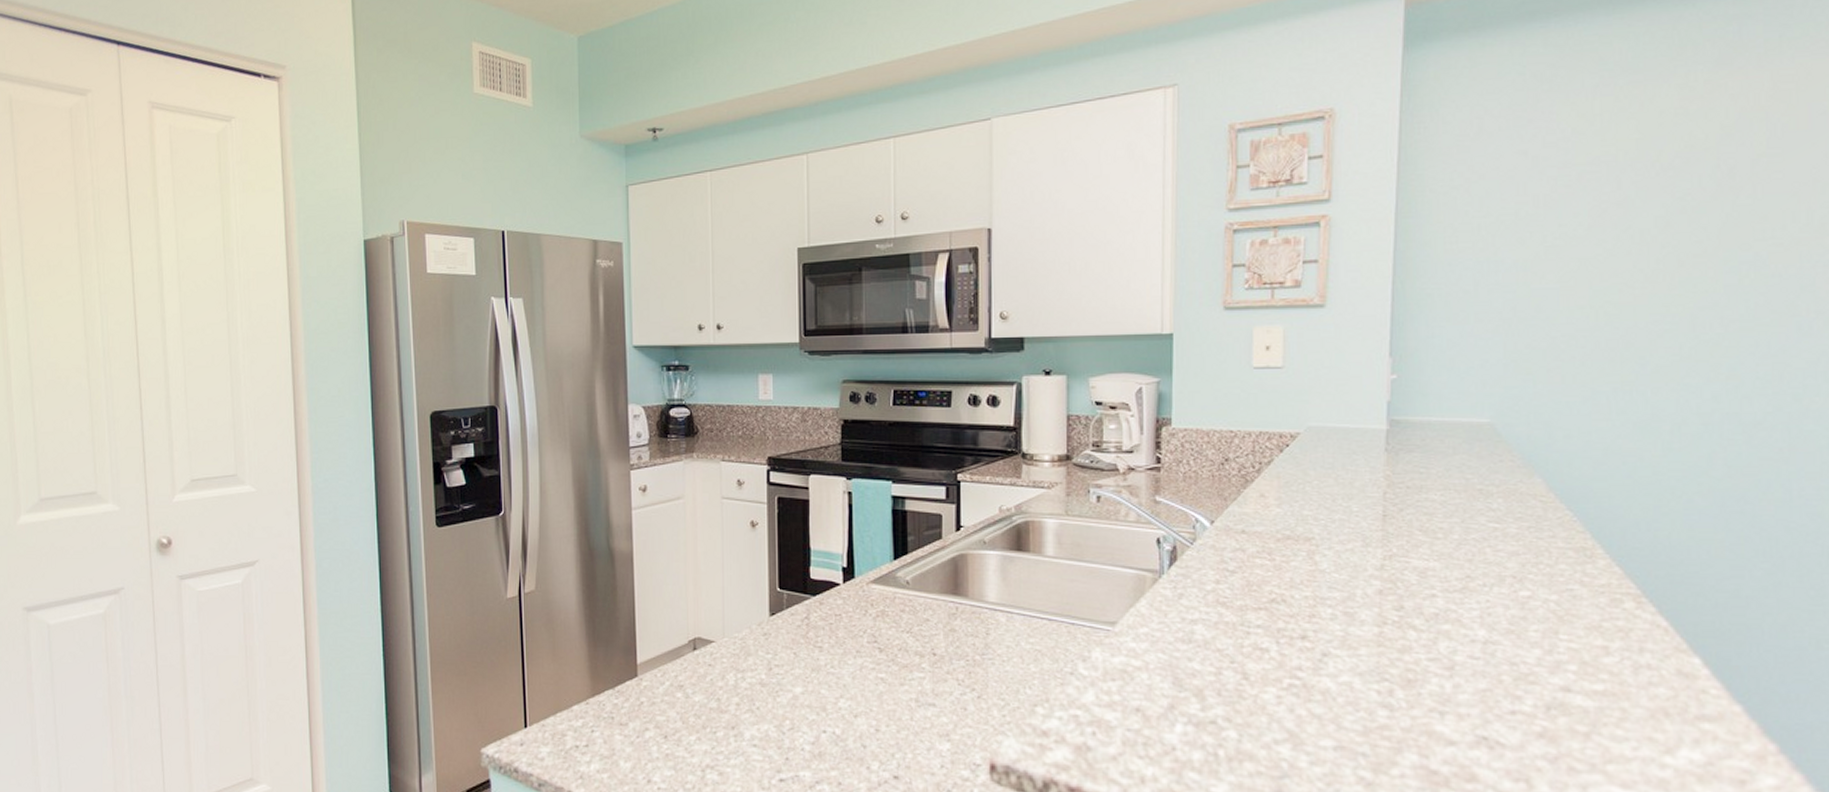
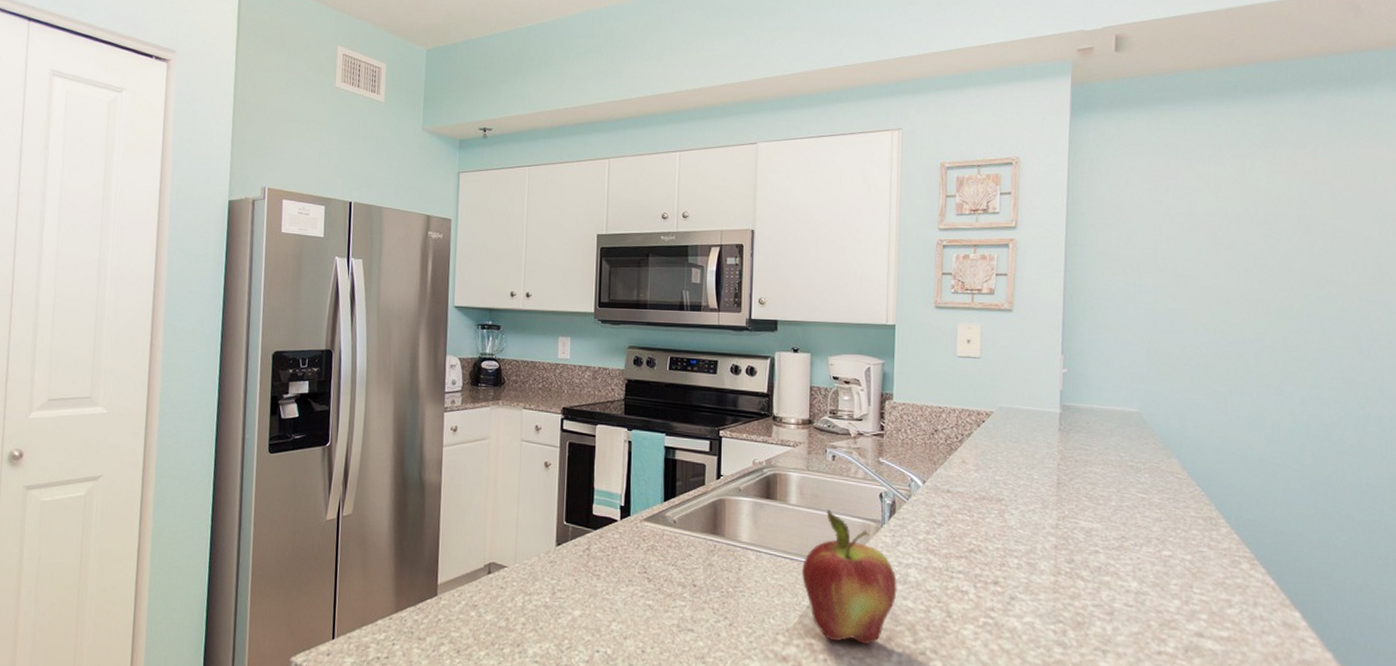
fruit: none [1063,560,1180,715] -> present [802,509,897,645]

